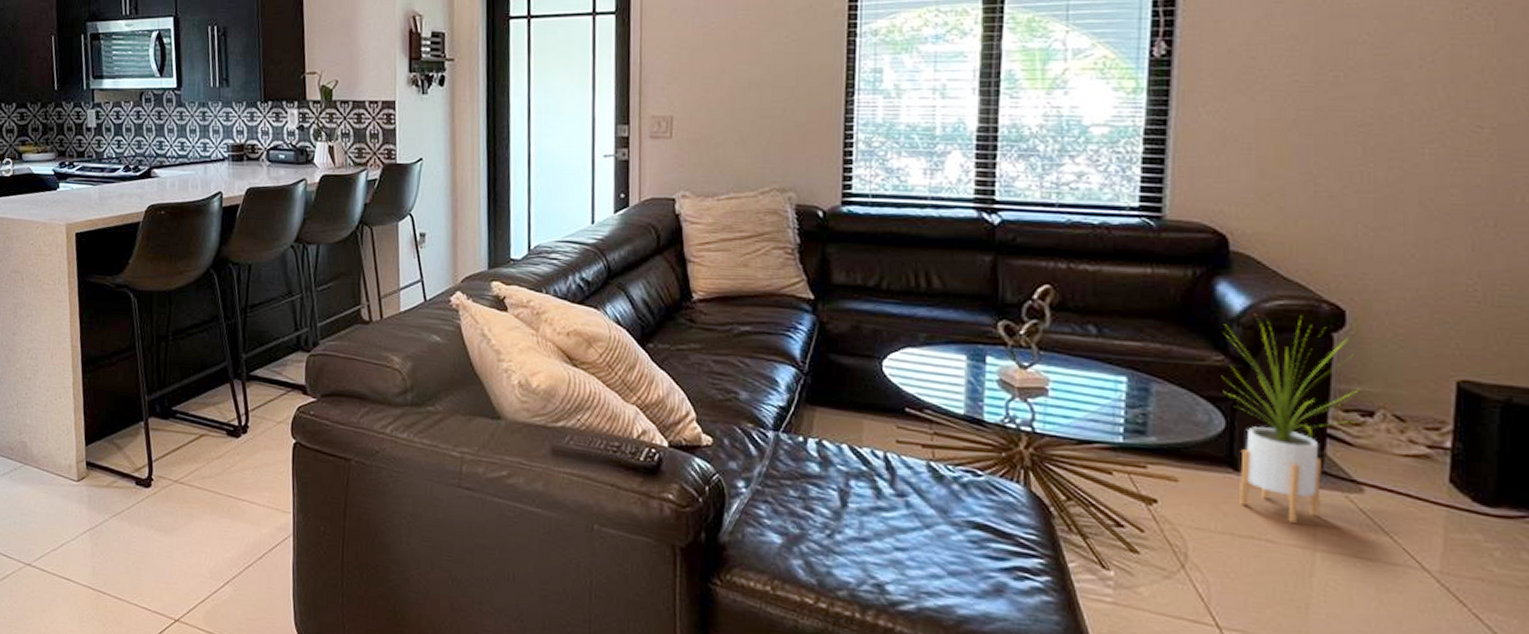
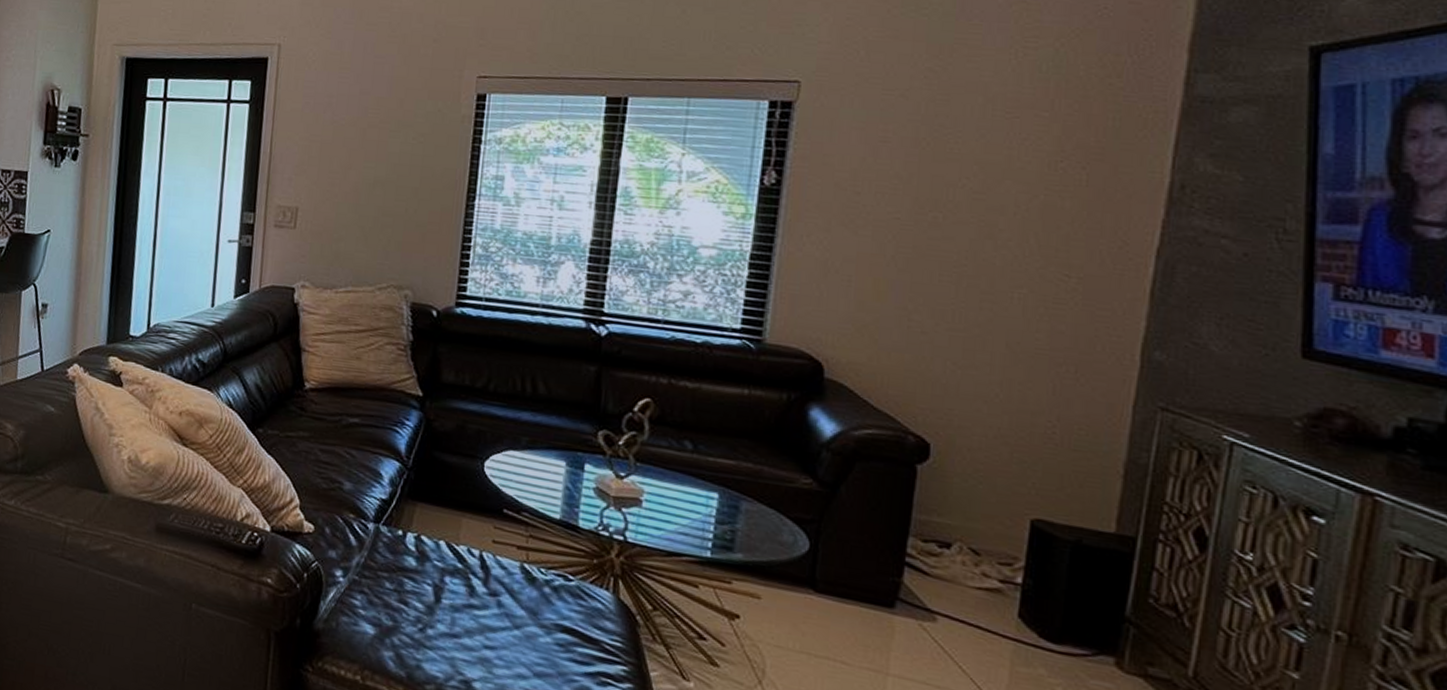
house plant: present [1221,313,1359,523] -> none [808,440,939,647]

